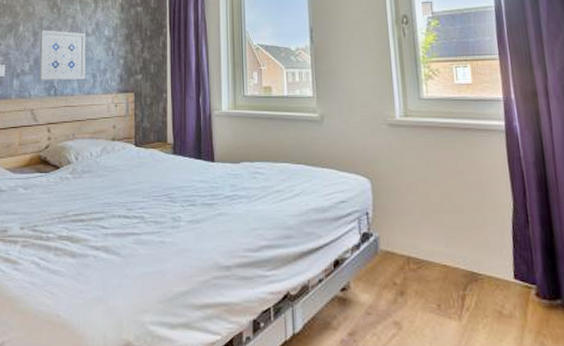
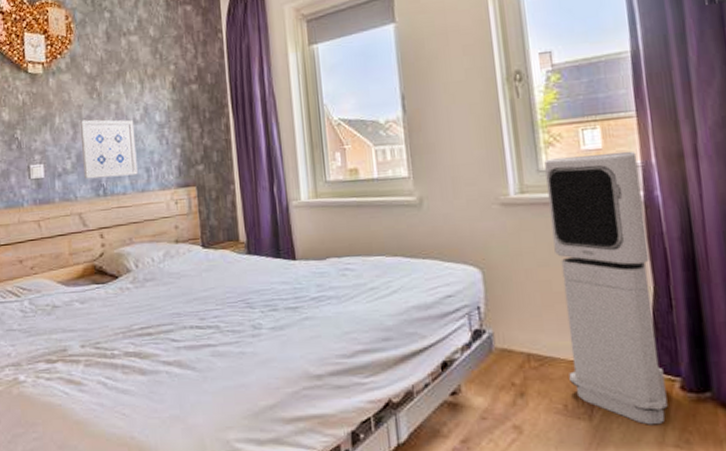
air purifier: none [425,87,526,327] -> present [544,151,668,425]

